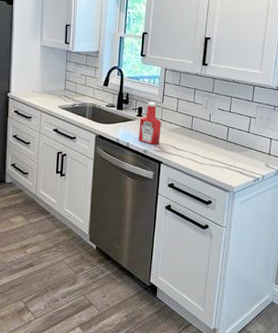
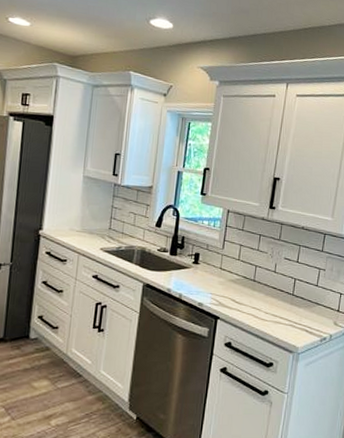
ketchup bottle: present [138,102,161,146] -> none [192,248,220,298]

